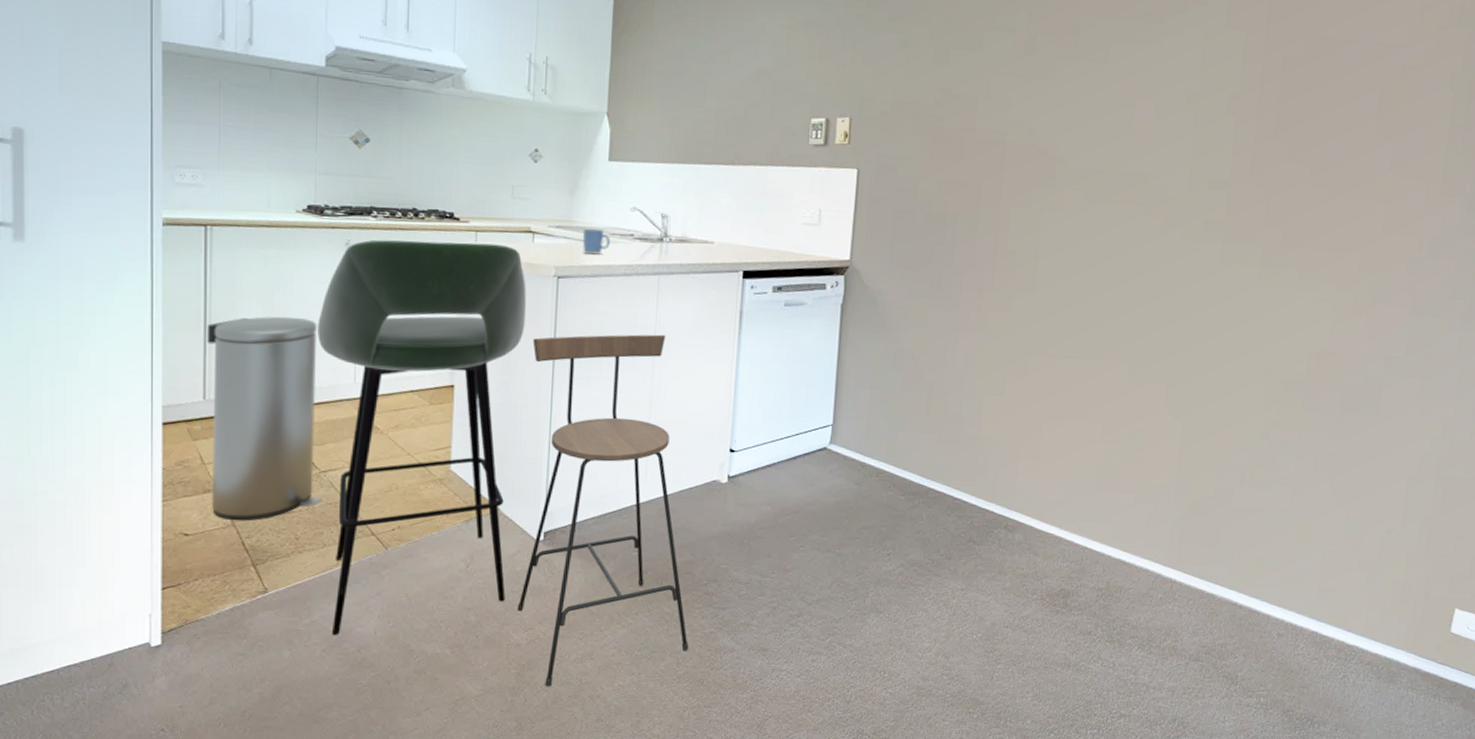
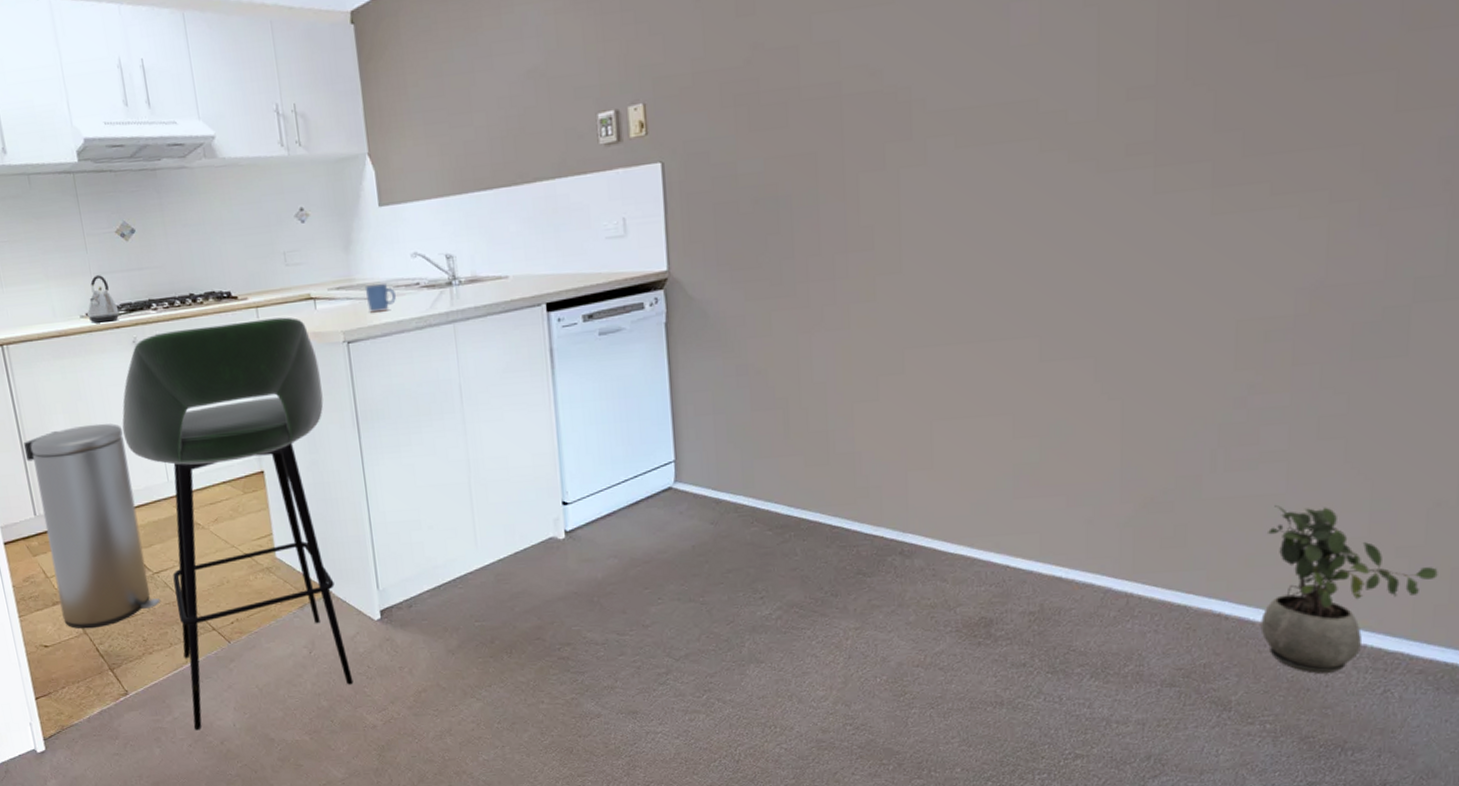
kettle: none [304,175,338,221] -> present [87,275,120,323]
bar stool: present [517,334,689,687] -> none [333,387,552,766]
potted plant: none [1263,519,1386,659] -> present [1260,505,1438,674]

